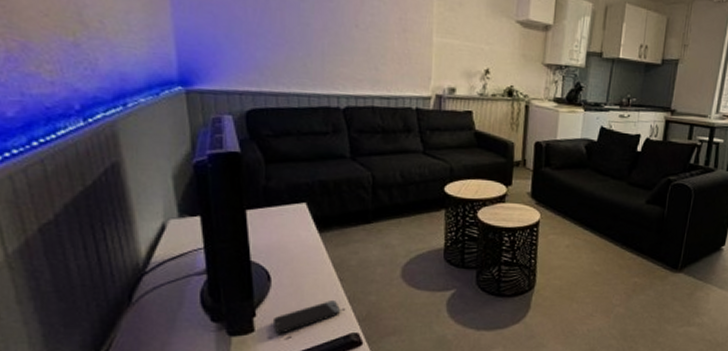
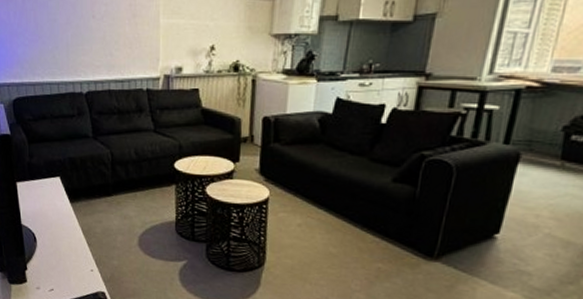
smartphone: present [272,301,341,334] -> none [39,262,90,286]

